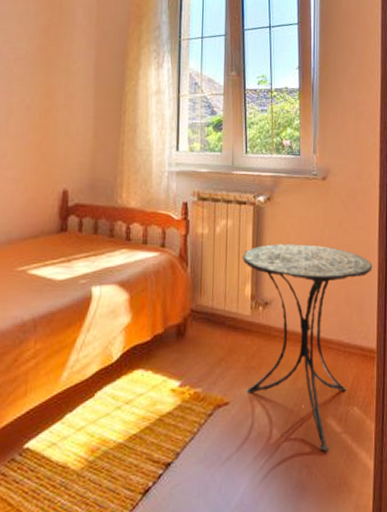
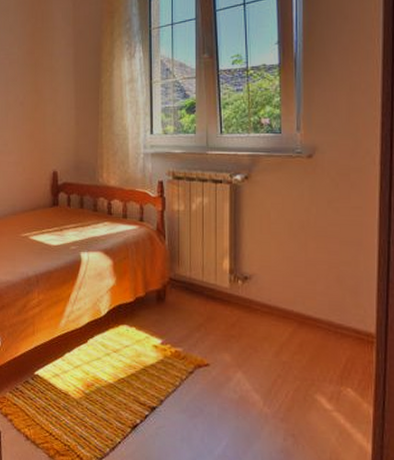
side table: present [242,244,372,452] -> none [219,221,371,426]

